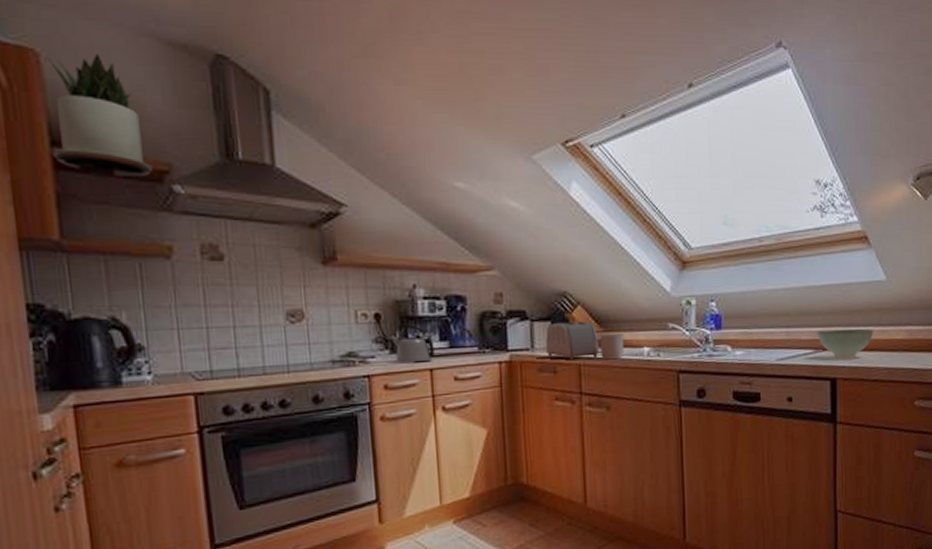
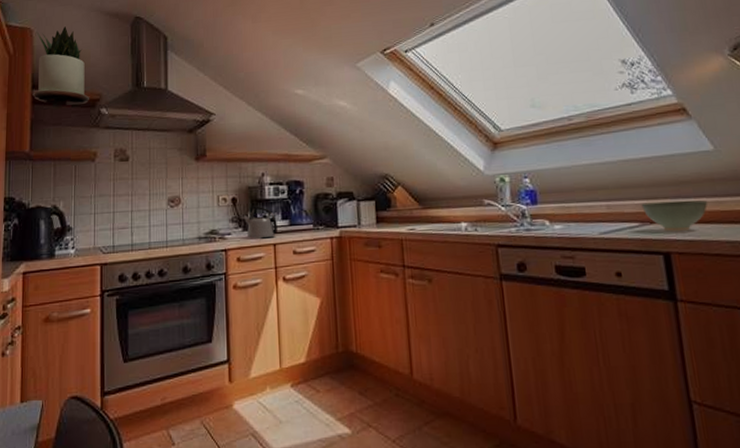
toaster: present [546,321,599,361] -> none [370,200,419,236]
mug: present [593,333,625,359] -> none [413,209,443,234]

